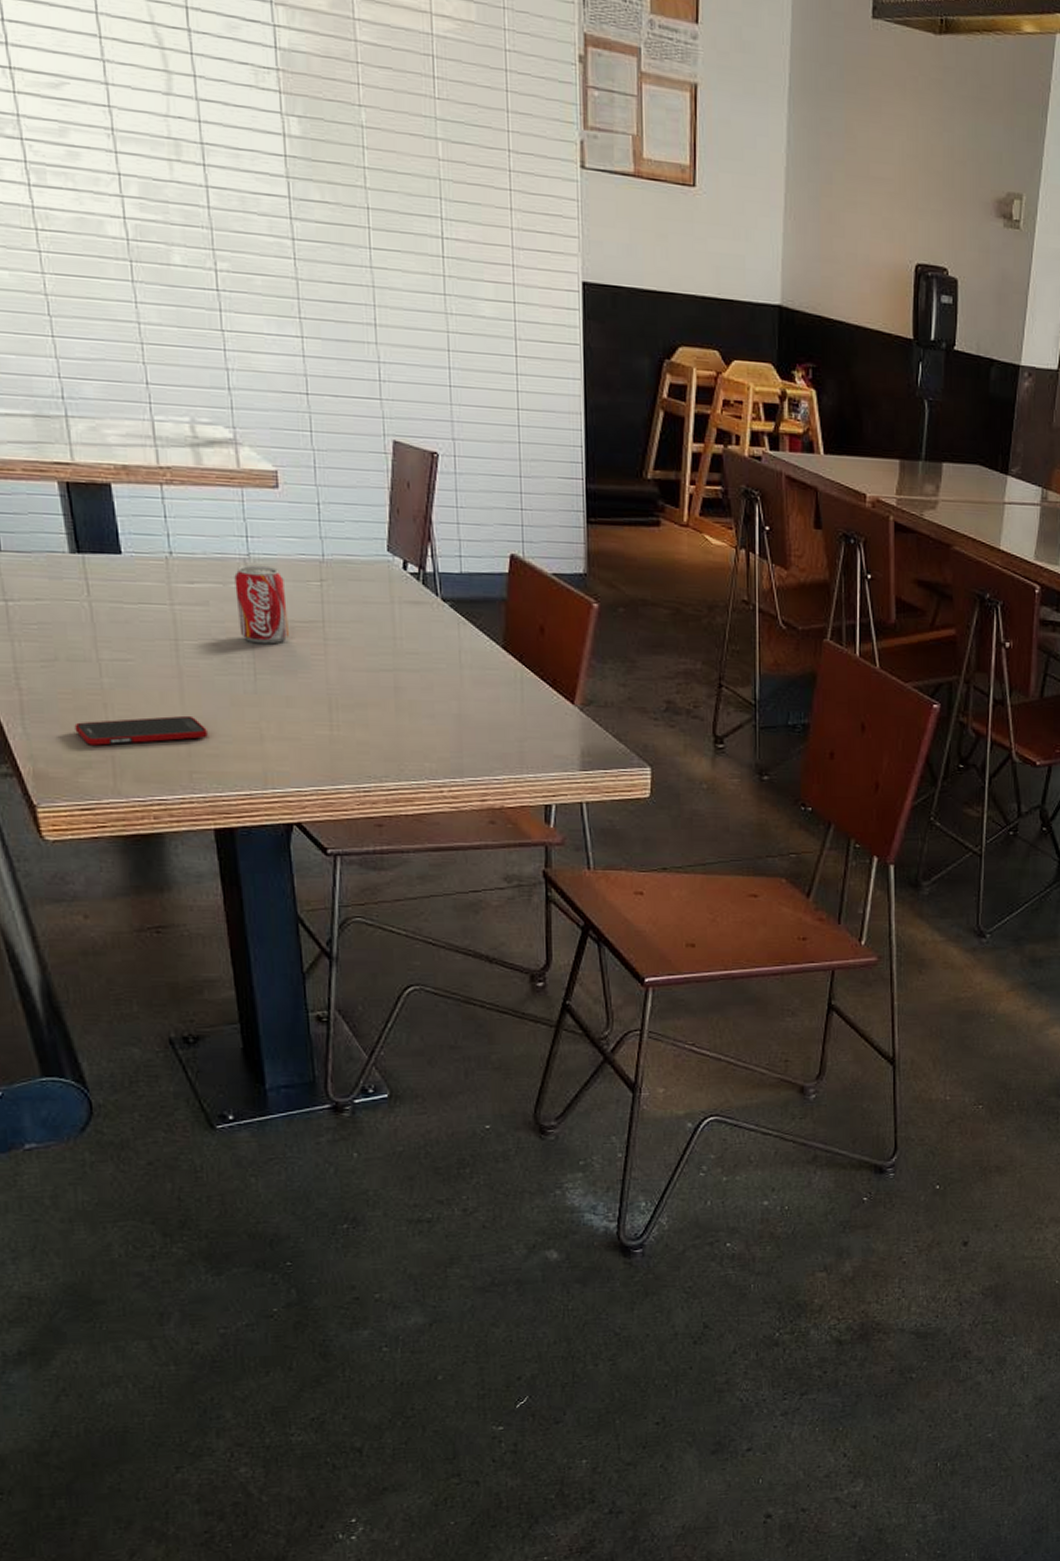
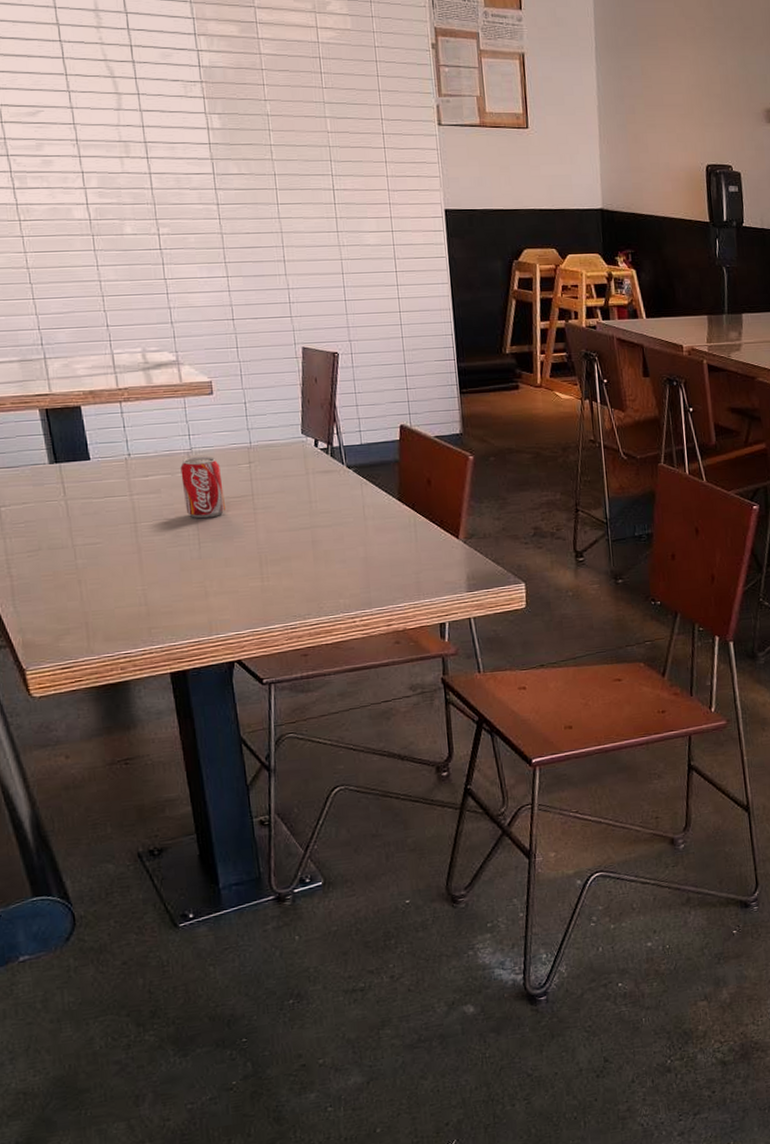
cell phone: present [74,715,208,746] -> none [55,582,163,615]

